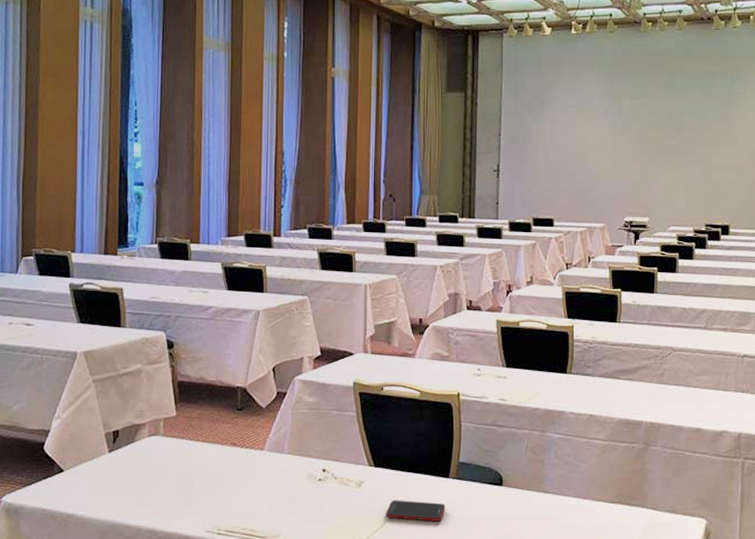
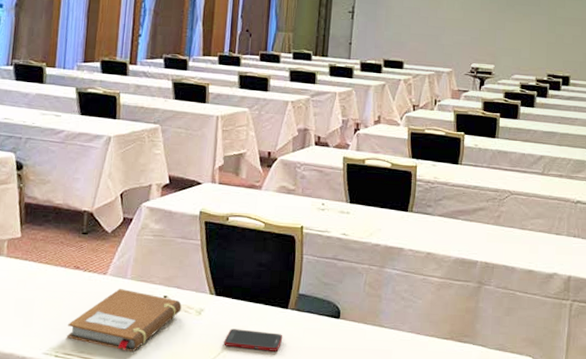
notebook: none [228,463,341,527] -> present [67,288,182,352]

